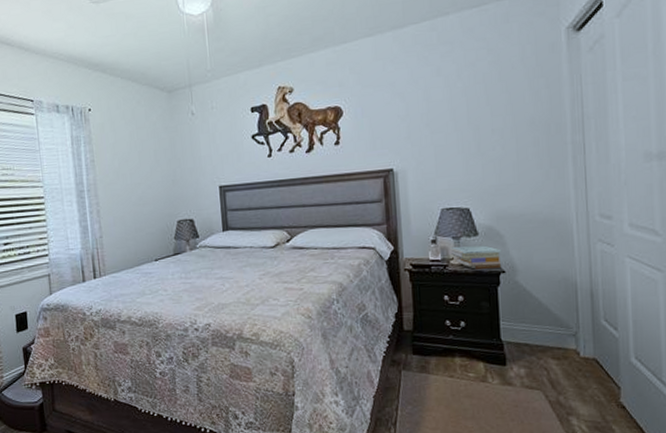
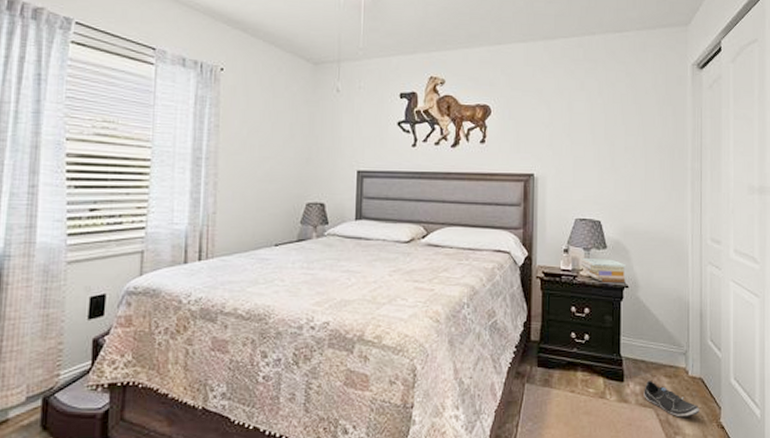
shoe: none [529,363,595,398] -> present [644,381,699,417]

